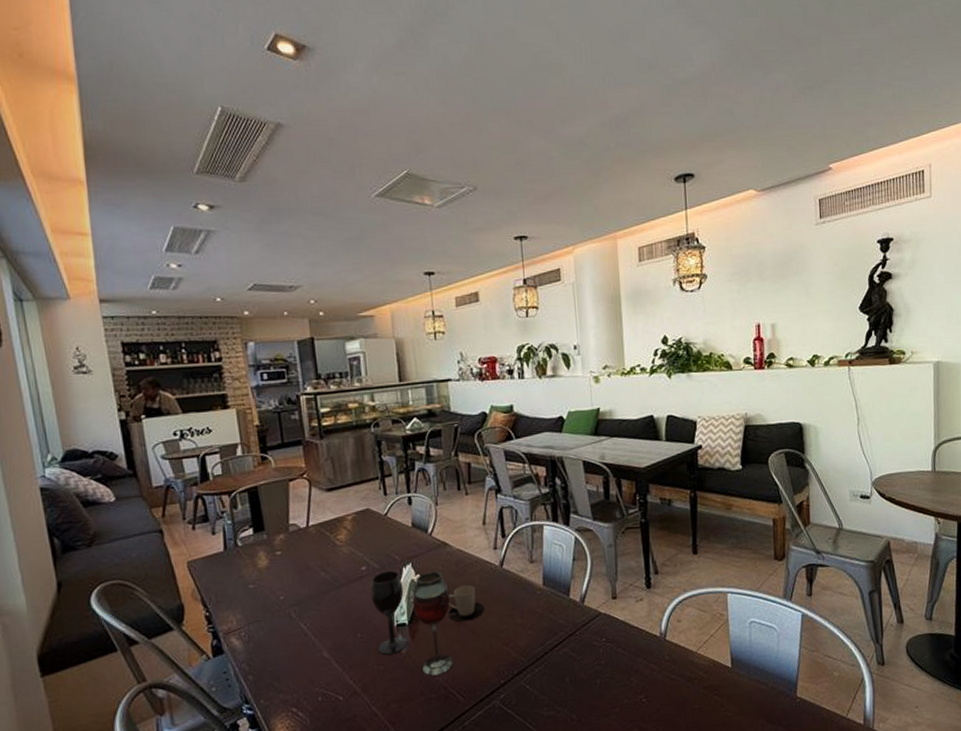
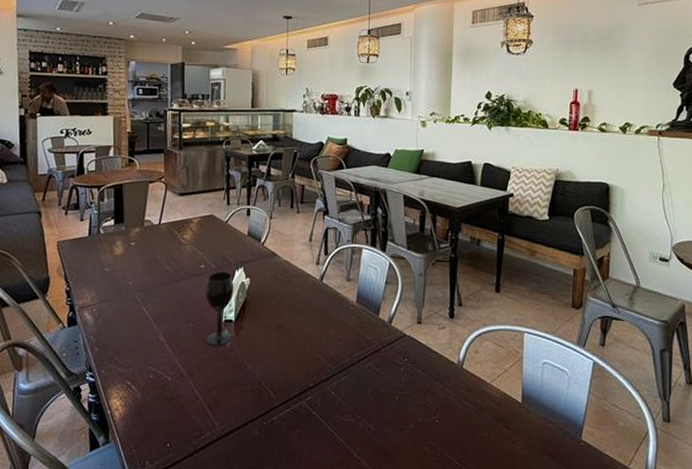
wineglass: present [412,571,453,676] -> none [241,277,273,370]
cup: present [448,585,485,622] -> none [270,294,303,326]

